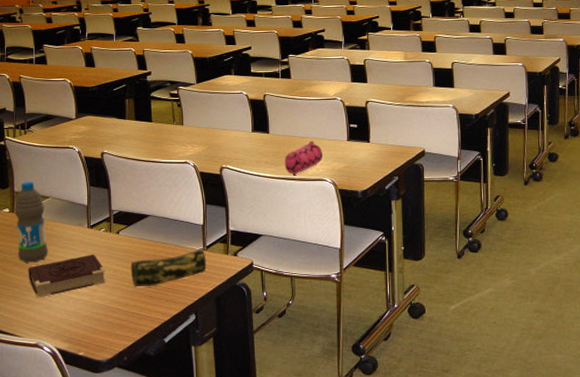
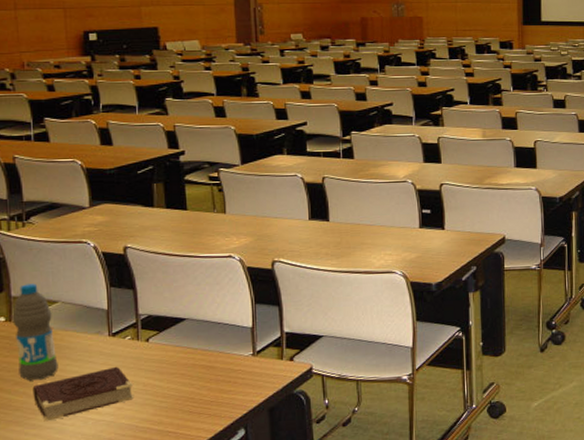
pencil case: present [130,247,207,286] -> none [164,352,257,401]
pencil case: present [284,141,323,175] -> none [347,229,391,267]

